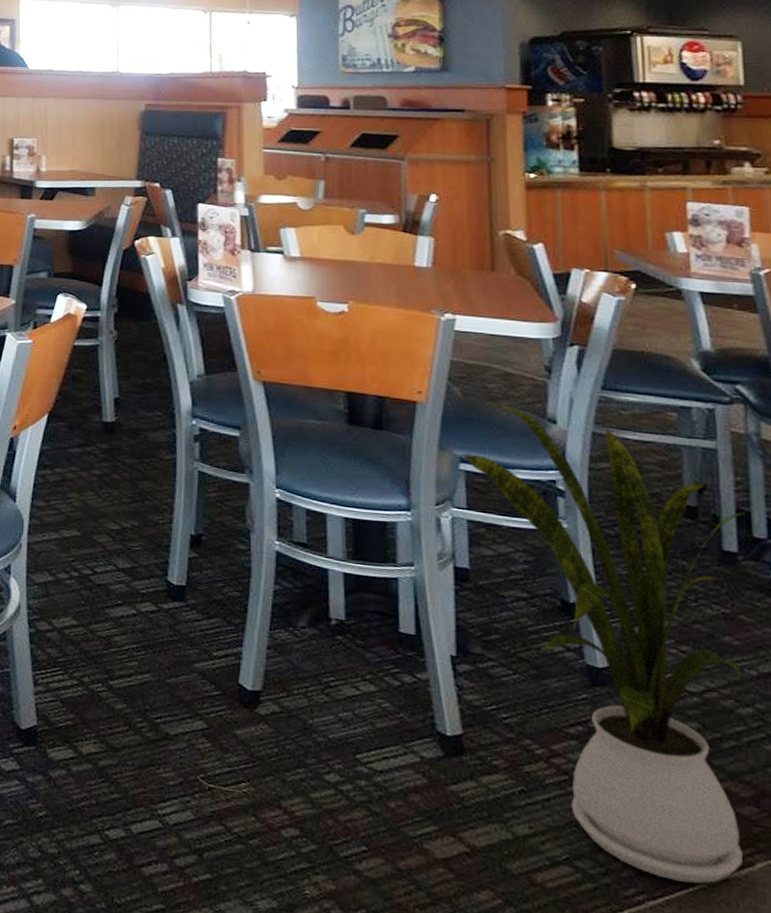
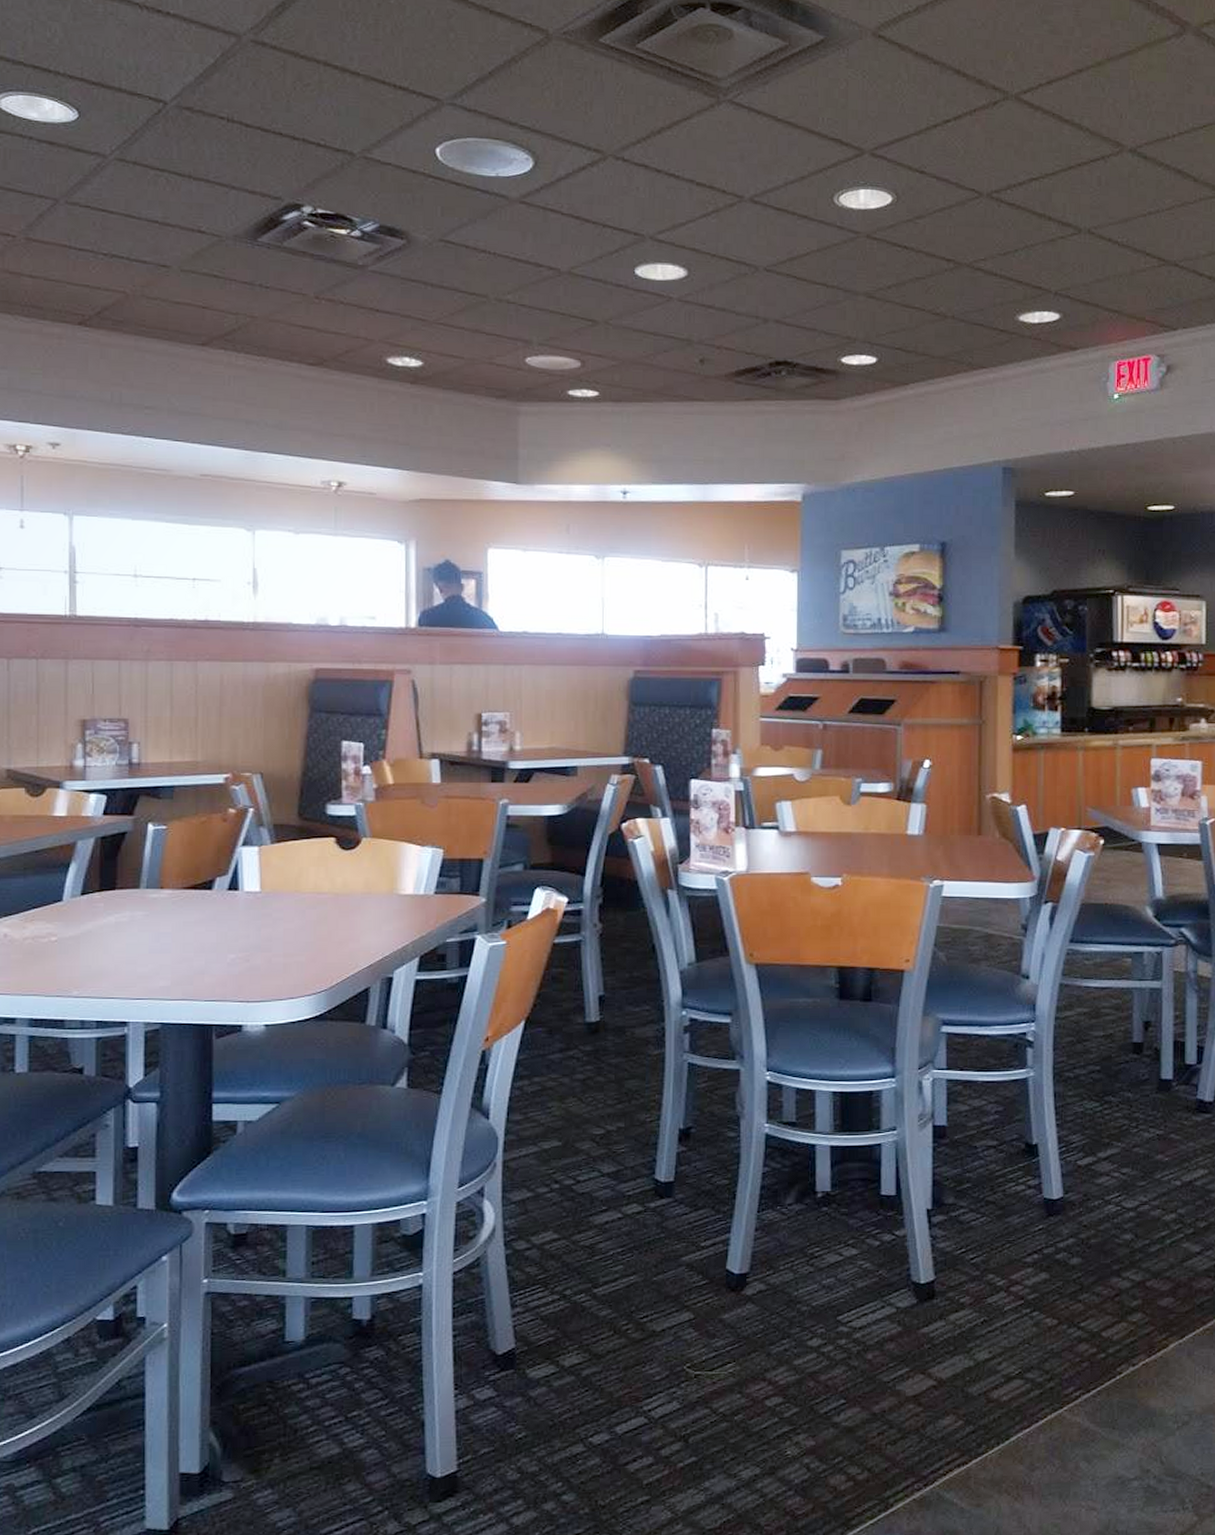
house plant: present [460,404,749,884] -> none [942,965,1184,1373]

